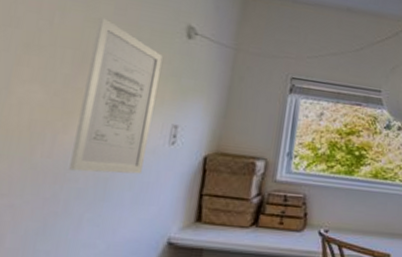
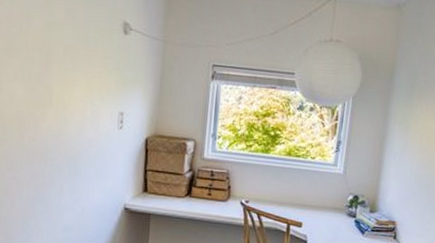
wall art: present [69,17,163,175] -> none [49,20,106,154]

